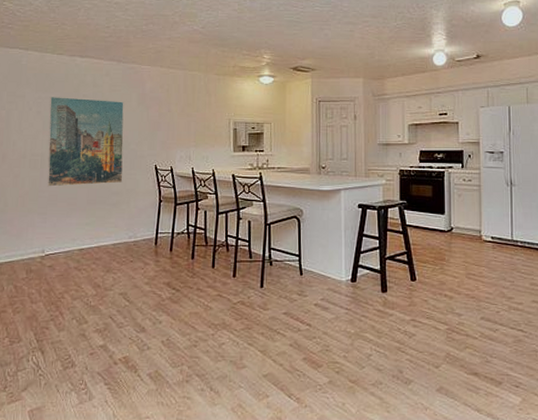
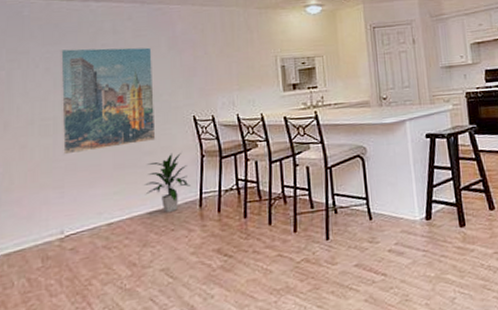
indoor plant: none [110,195,149,247] -> present [143,152,191,213]

